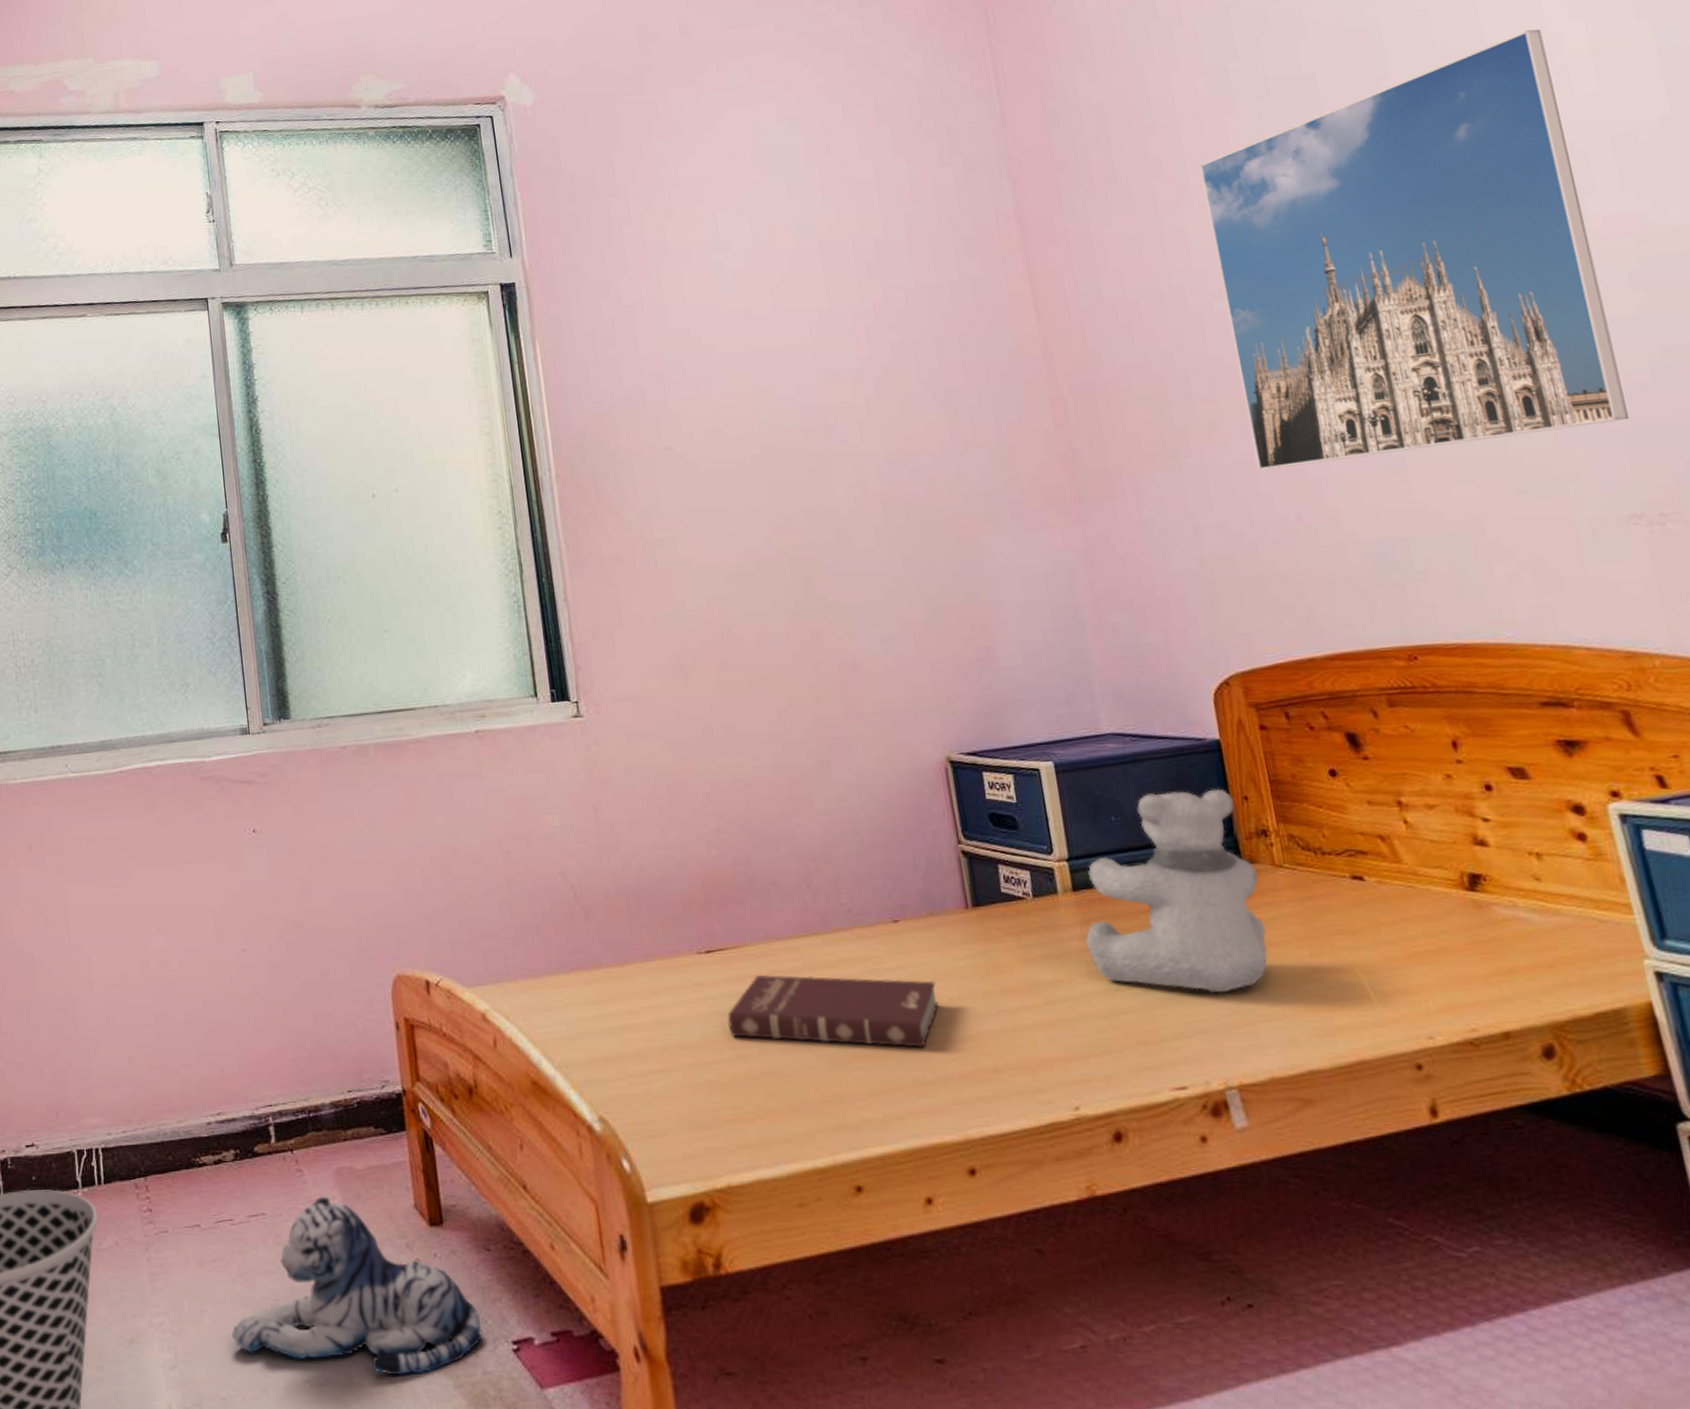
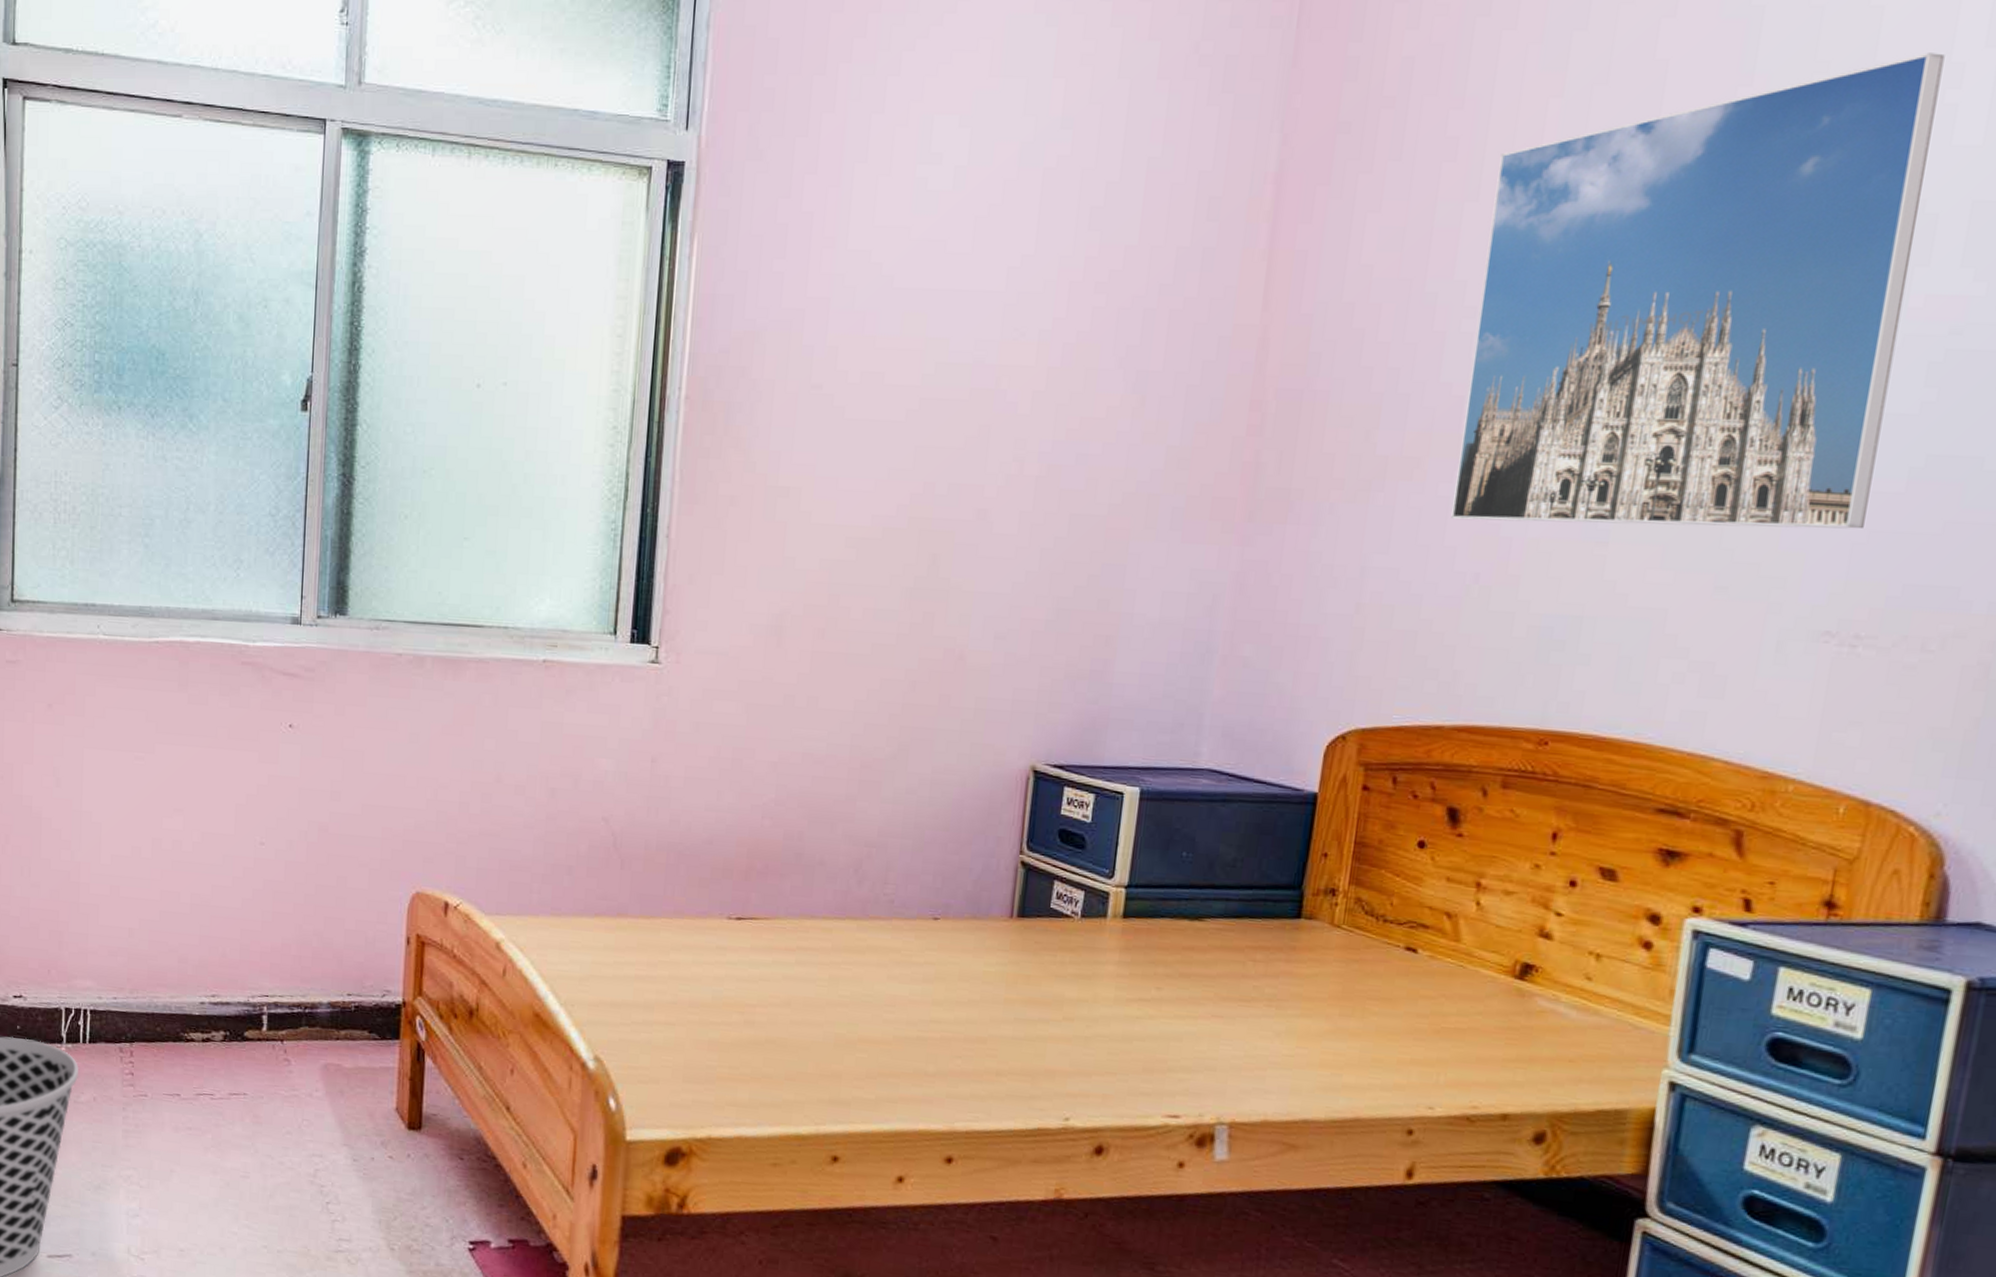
plush toy: present [232,1194,483,1376] -> none [198,1085,443,1257]
book: present [728,975,939,1048] -> none [743,949,960,1041]
teddy bear: present [1085,788,1268,994] -> none [1121,835,1314,1037]

